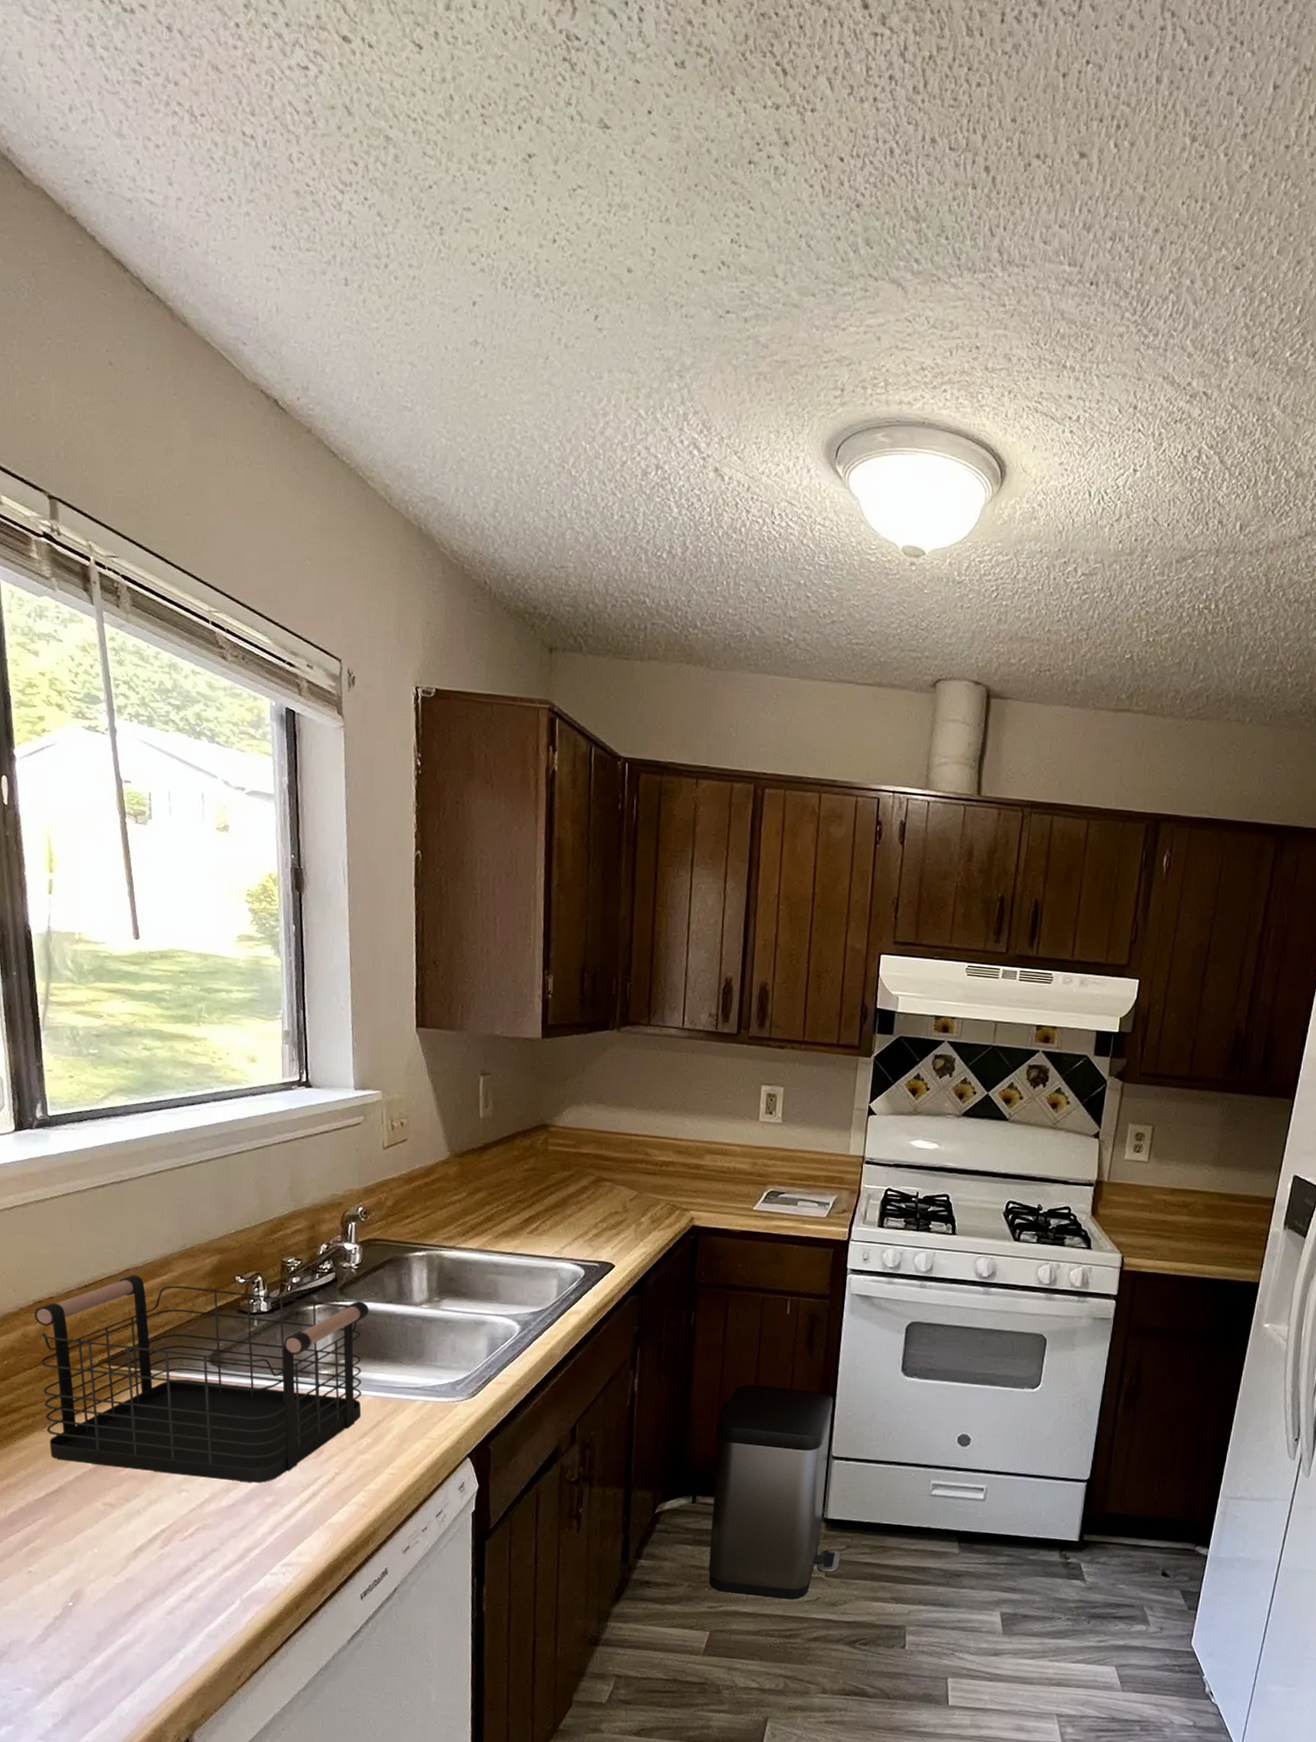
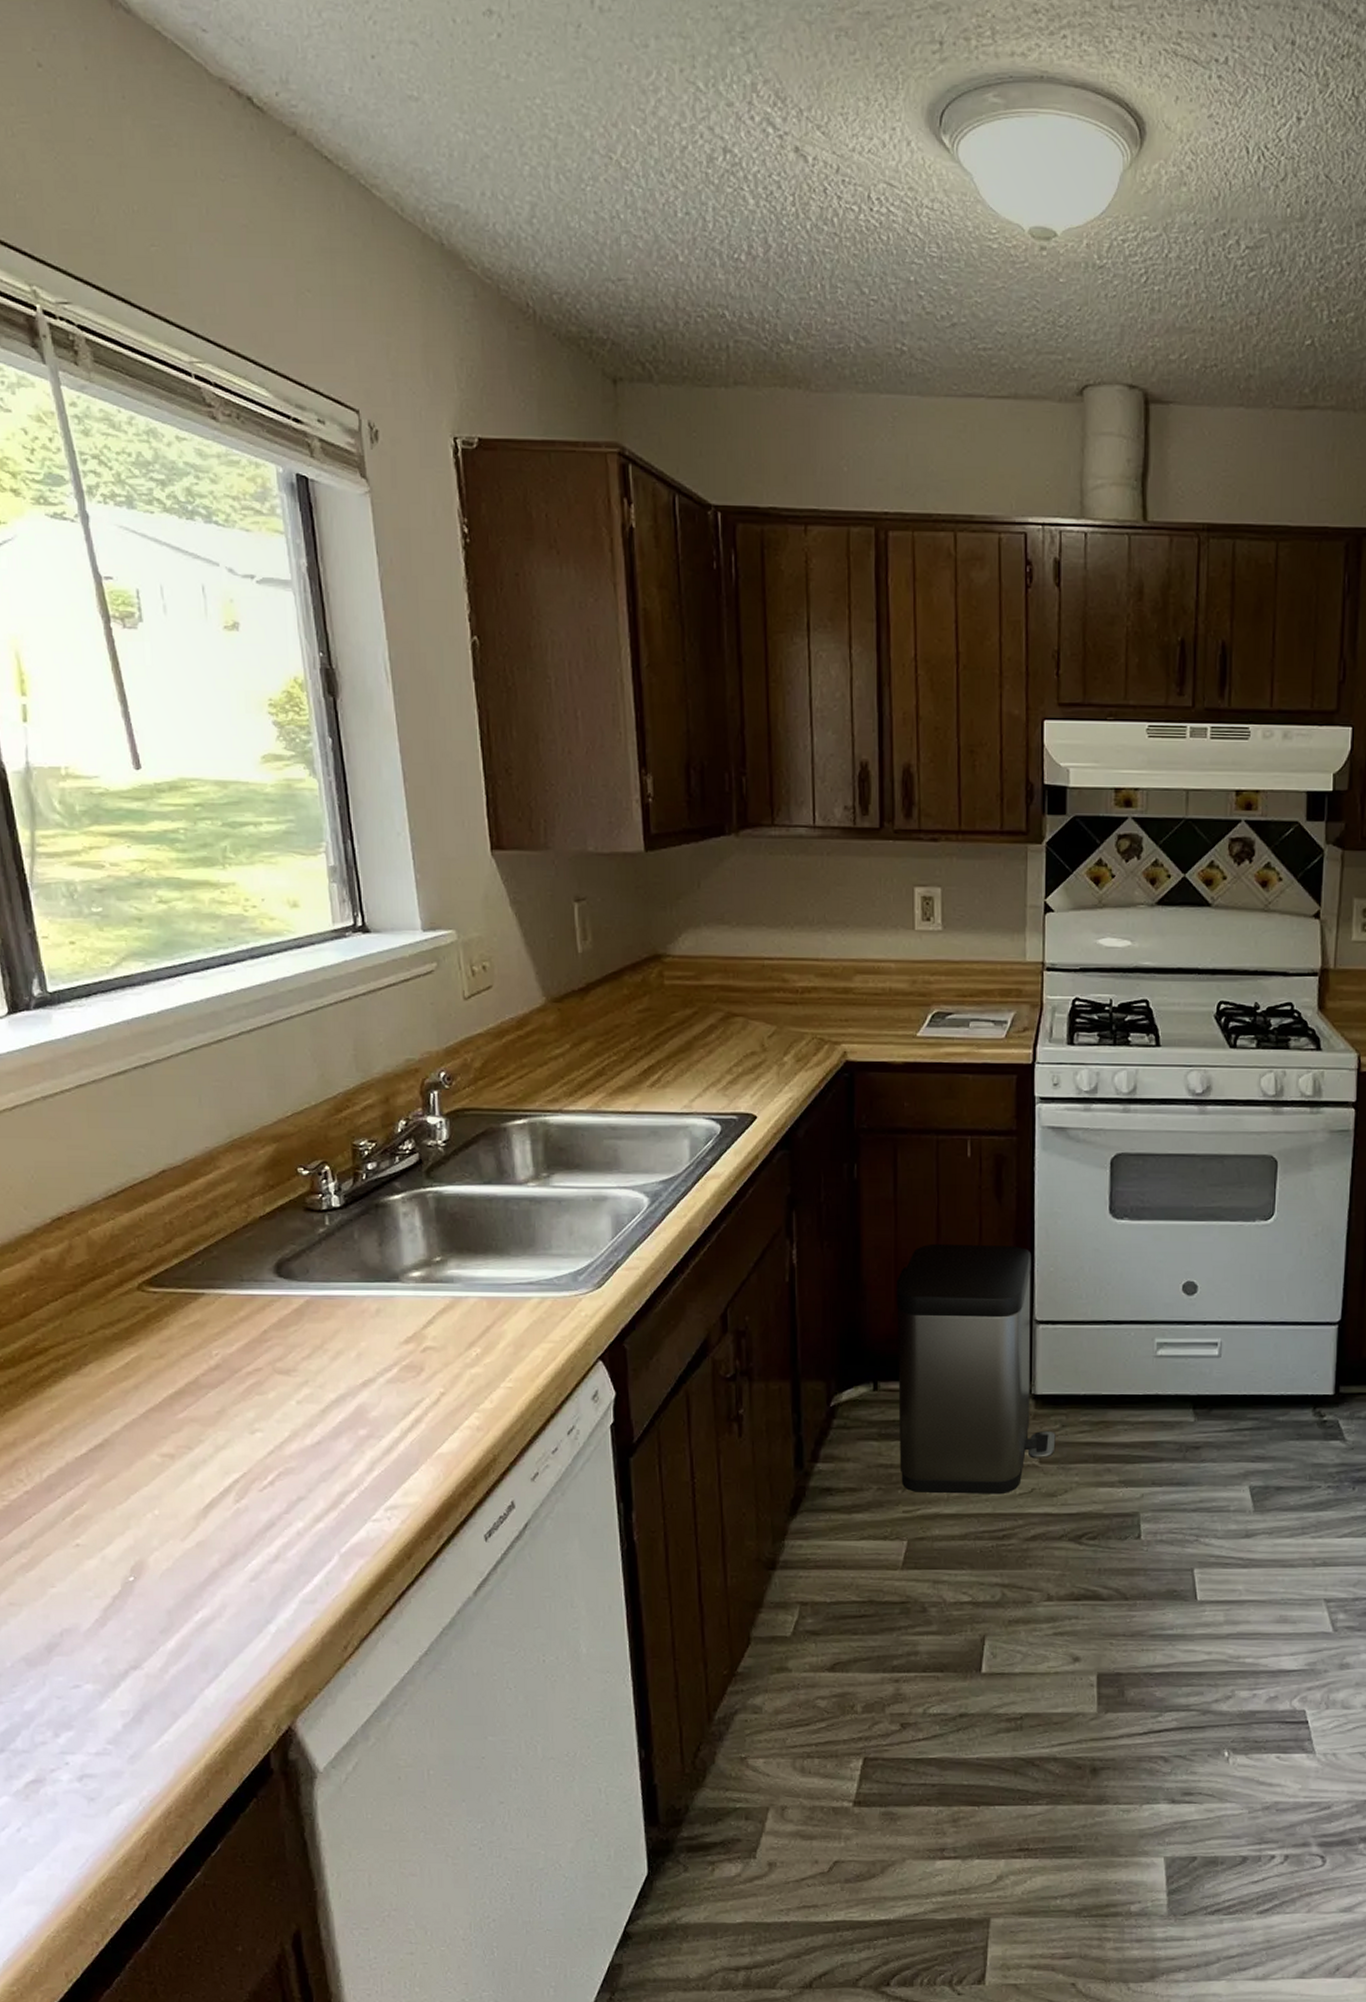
dish rack: present [35,1274,369,1483] -> none [54,1176,466,1414]

